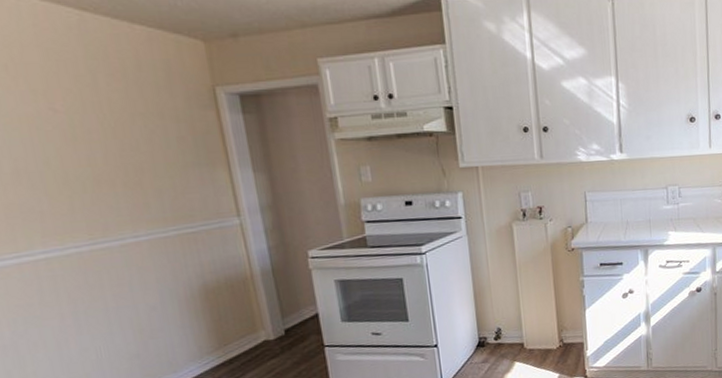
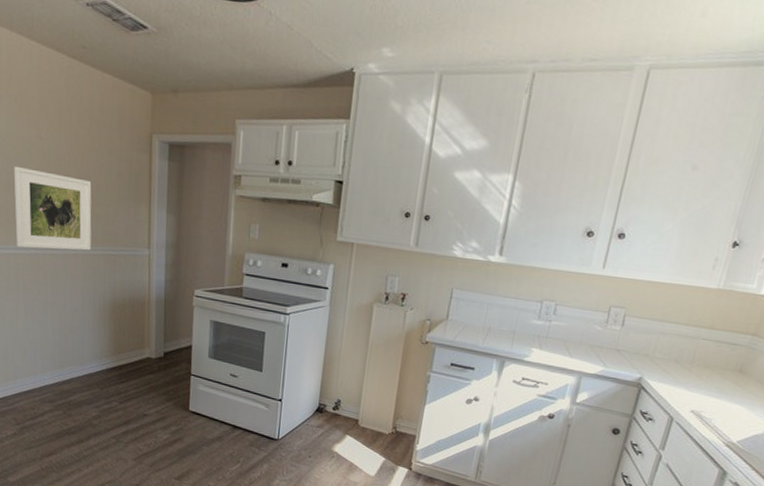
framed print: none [20,149,159,249] -> present [13,166,92,251]

